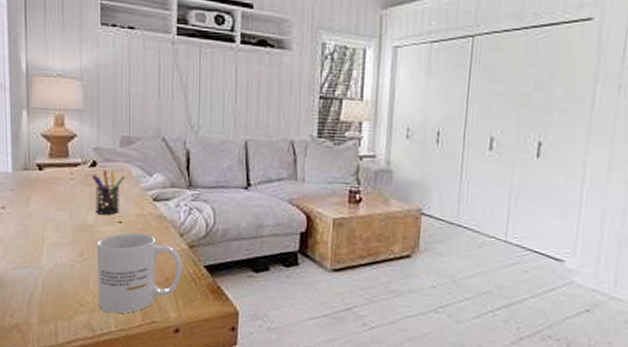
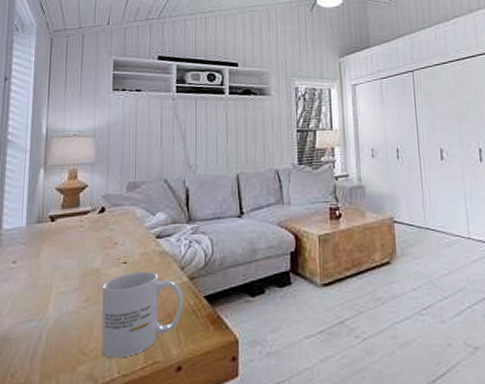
pen holder: present [91,170,126,215] -> none [100,214,131,257]

